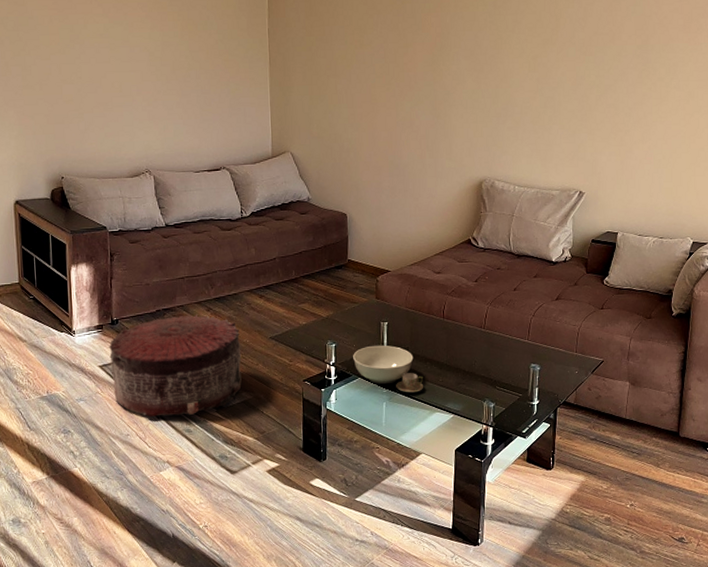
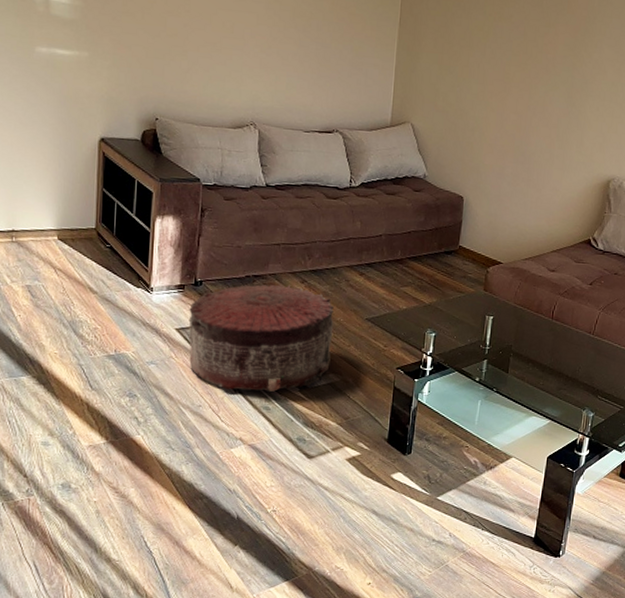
bowl: present [353,345,414,384] -> none [452,339,516,381]
teacup: present [396,373,424,393] -> none [494,372,524,393]

